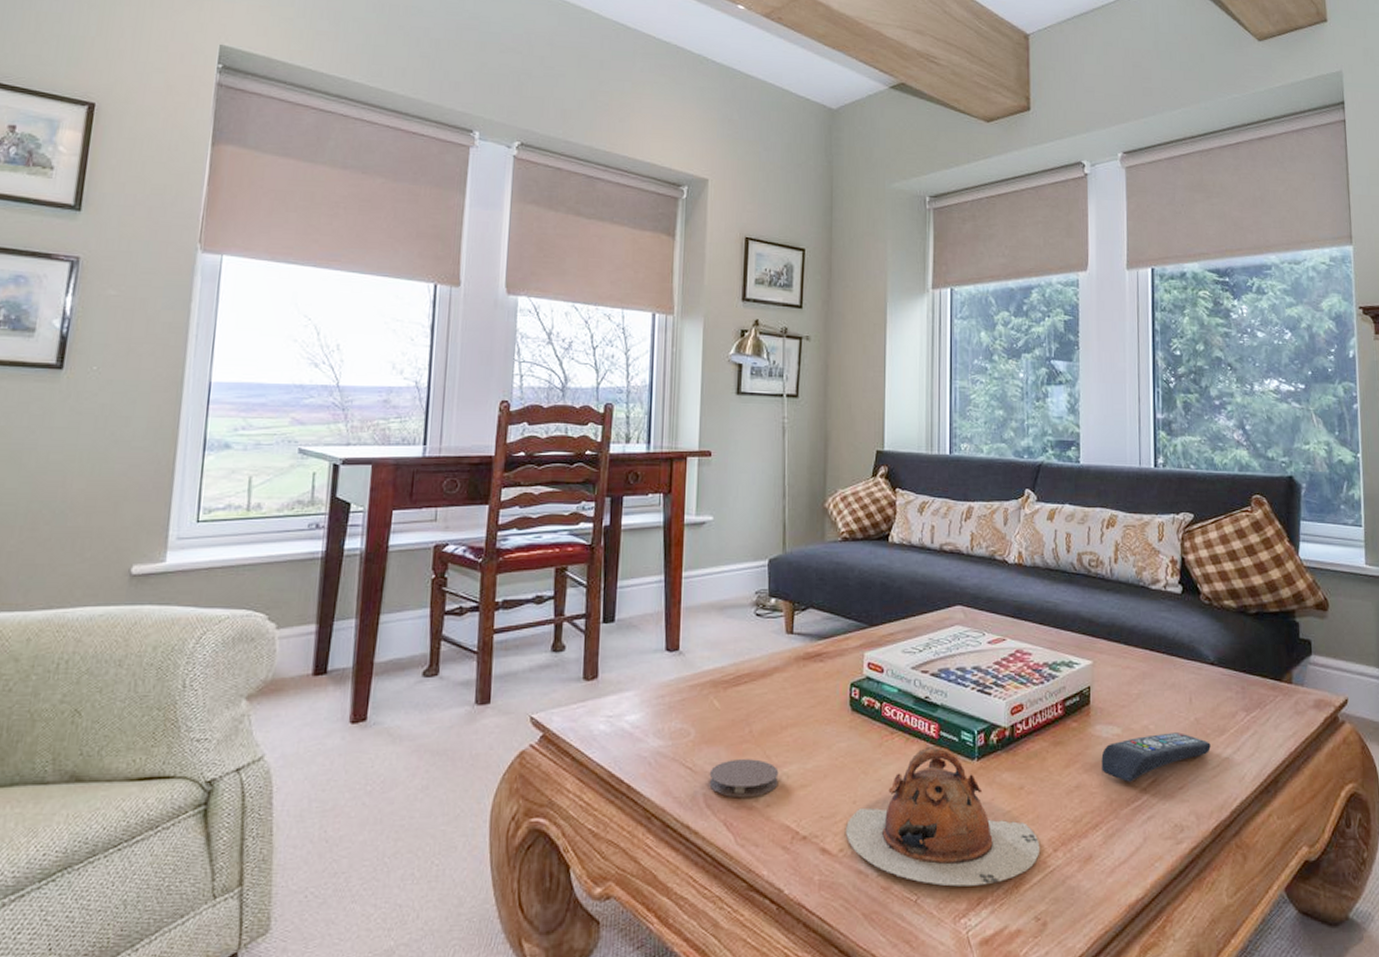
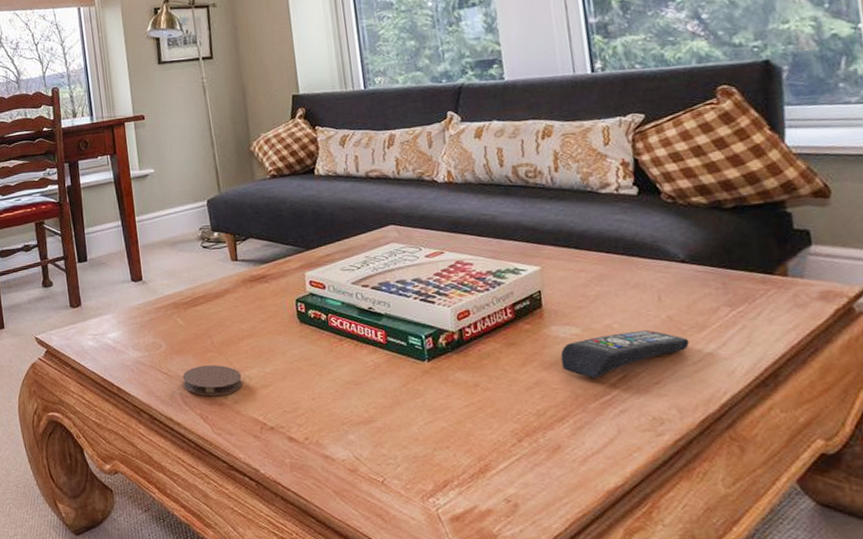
teapot: present [845,746,1041,887] -> none [308,350,504,471]

